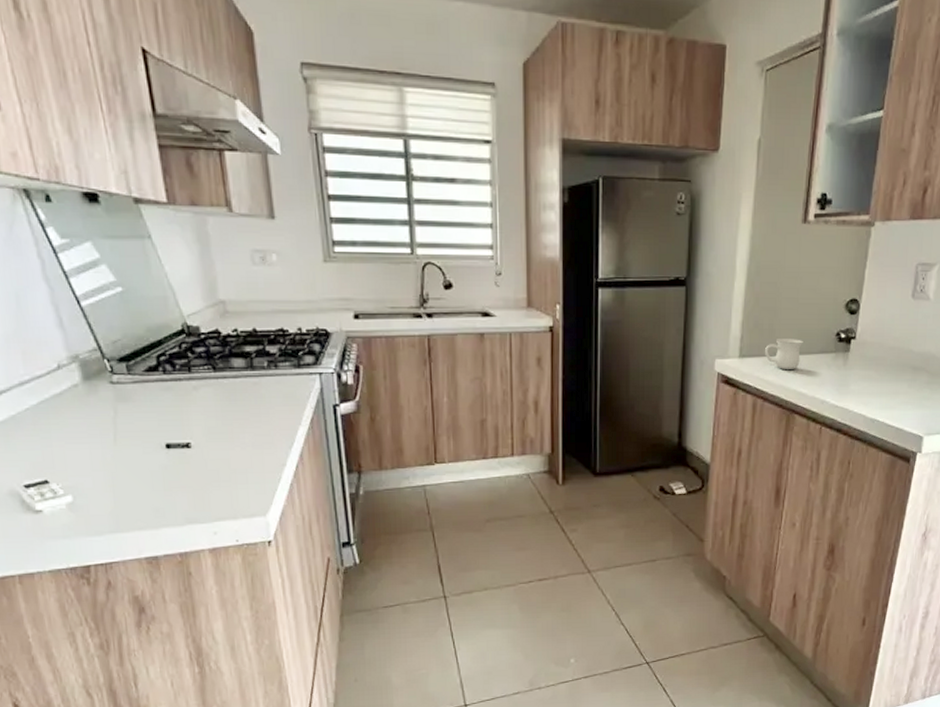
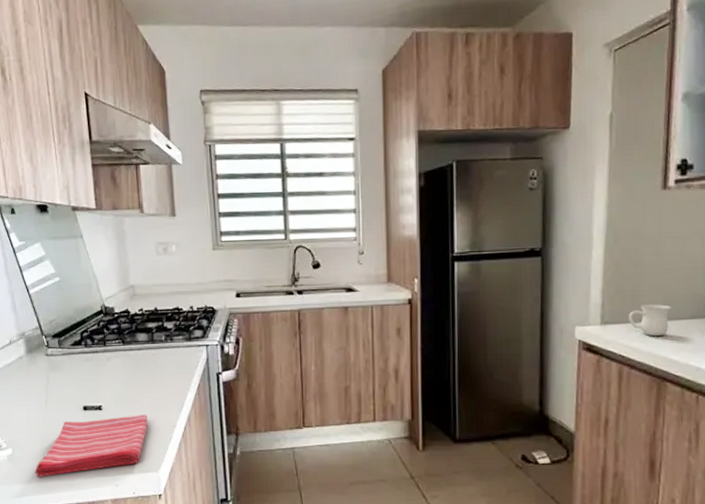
dish towel: none [105,453,251,527] -> present [34,415,148,477]

